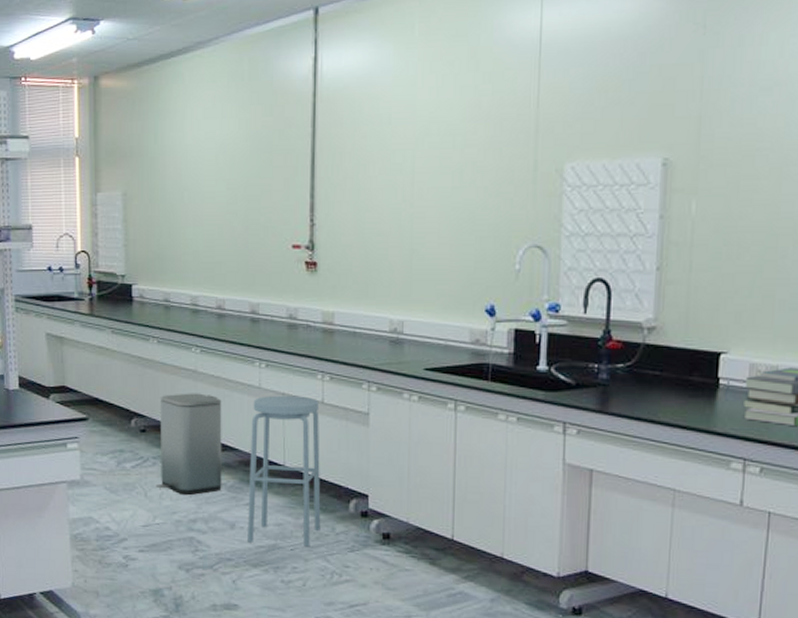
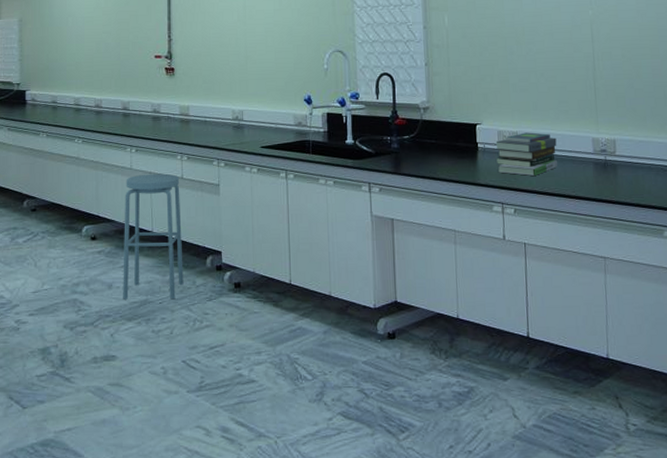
pedal bin: present [155,393,222,495] -> none [44,176,101,262]

